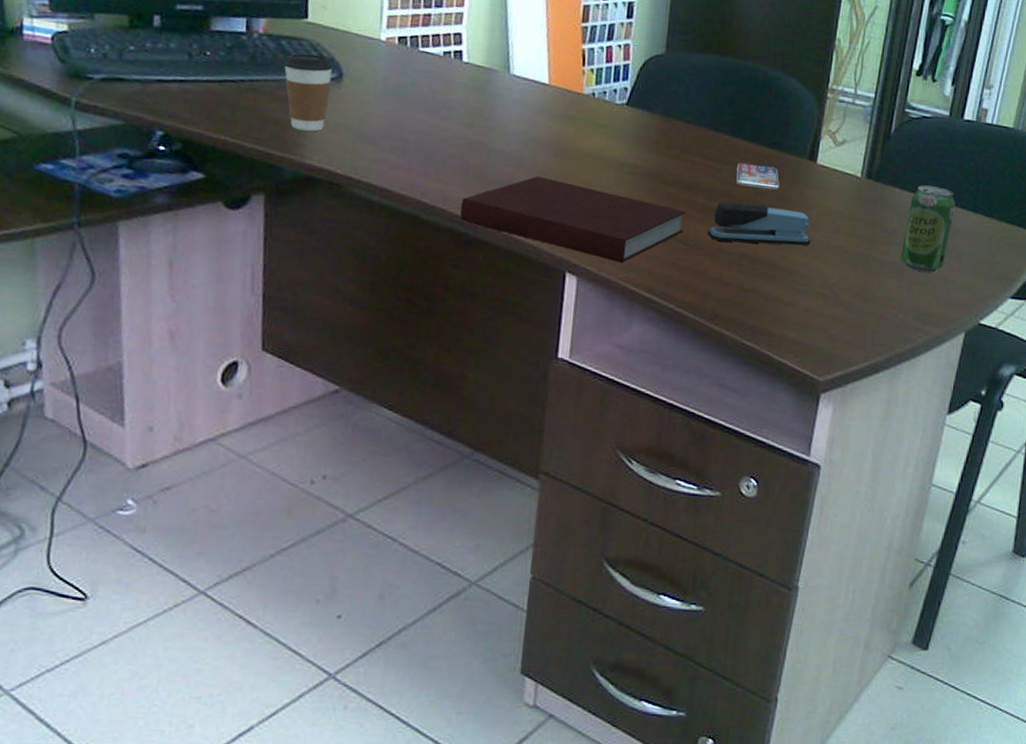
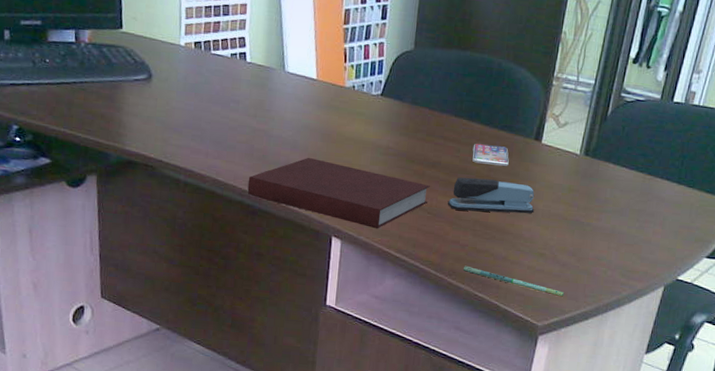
coffee cup: present [283,53,334,132] -> none [105,58,144,124]
pen: none [728,307,850,346] -> present [464,265,565,297]
beverage can: present [901,185,956,273] -> none [611,160,662,236]

